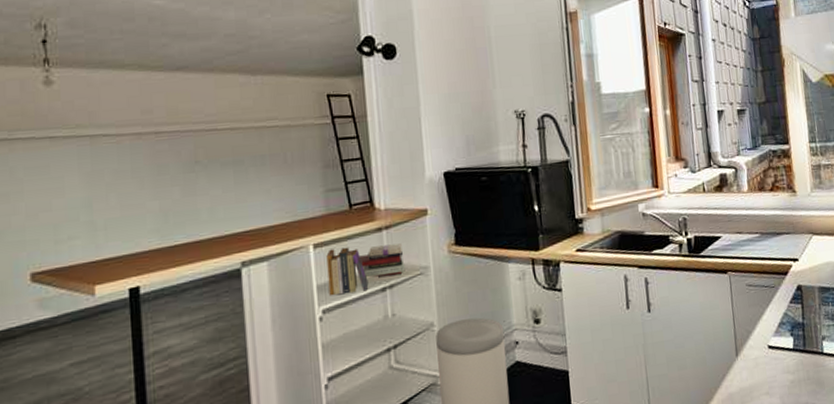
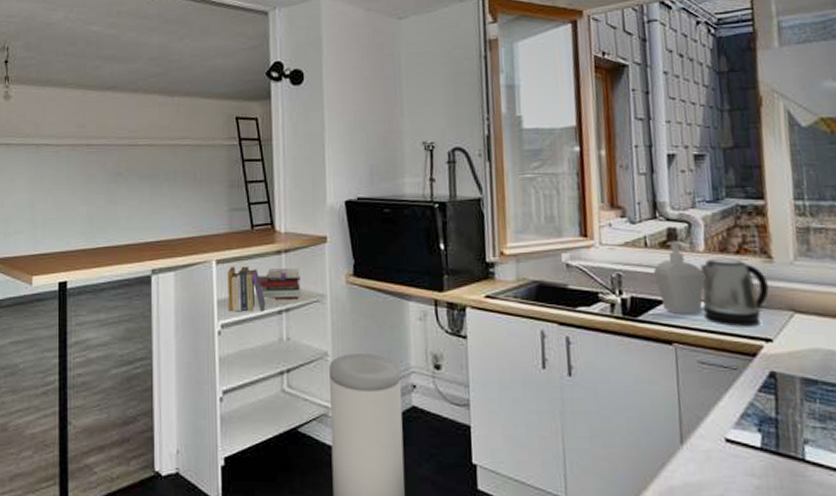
soap bottle: none [711,184,749,247] -> present [654,240,704,314]
kettle: none [745,195,795,253] -> present [700,258,769,327]

